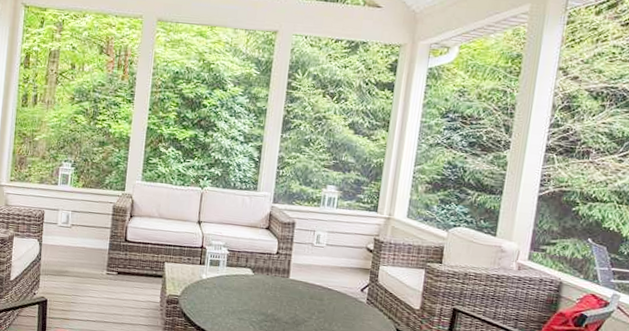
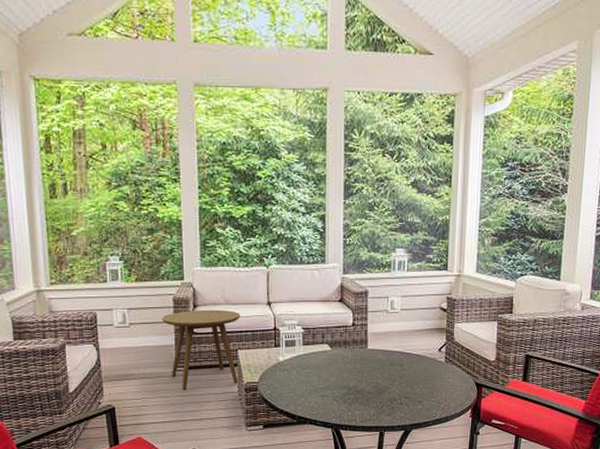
side table: none [100,219,172,294] -> present [162,309,241,390]

